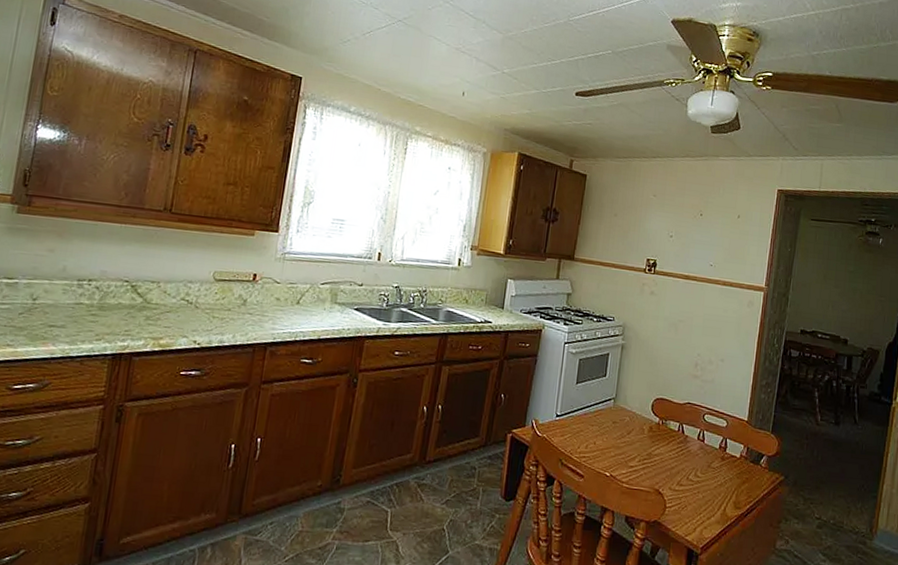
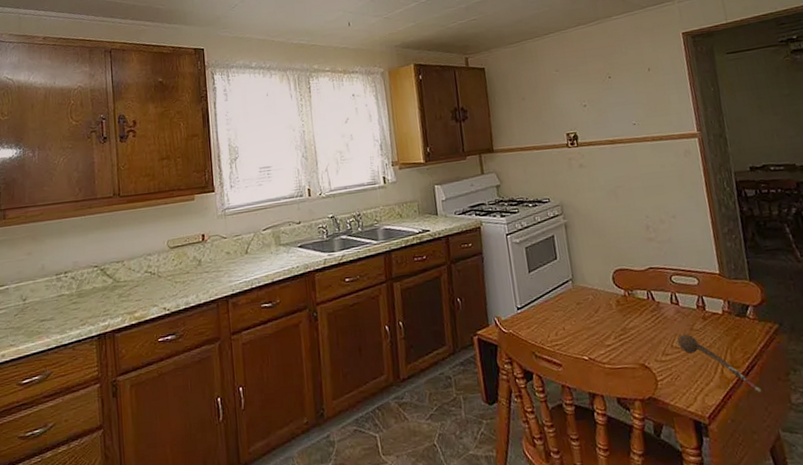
spoon: none [694,469,754,535] -> present [678,334,762,393]

